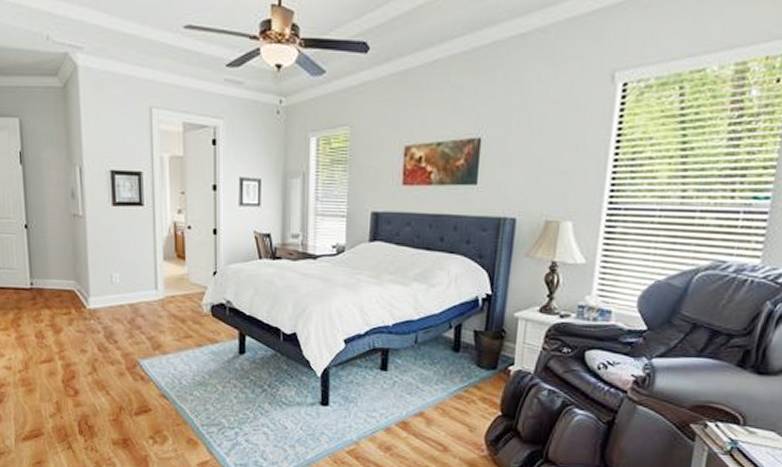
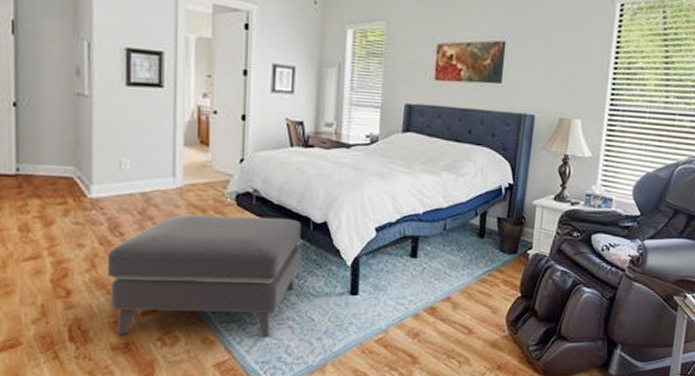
ottoman: none [105,324,273,441] -> present [107,214,302,337]

